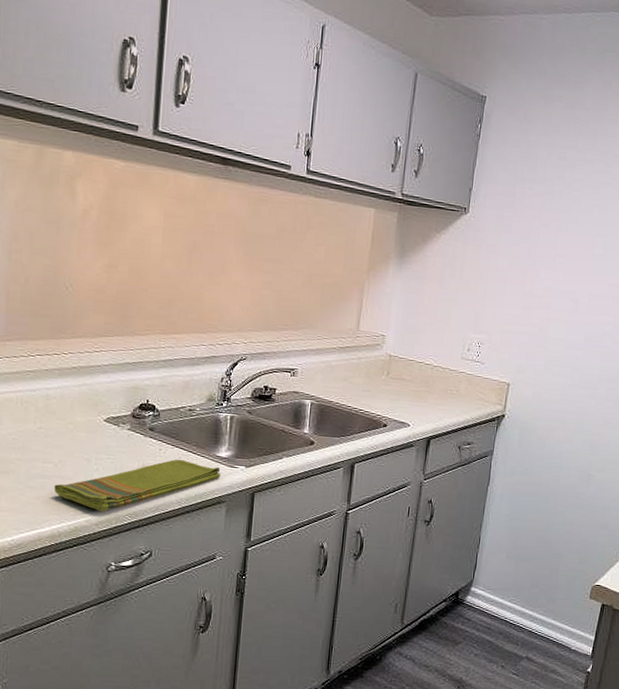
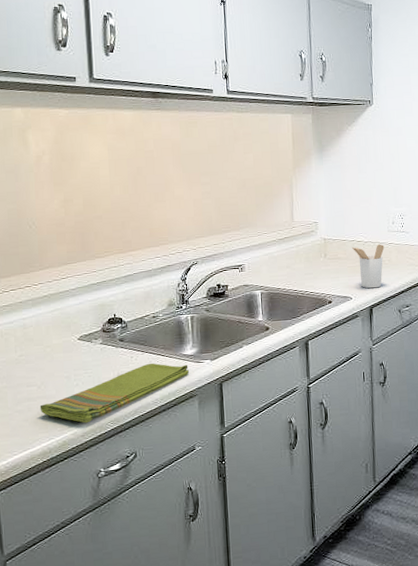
utensil holder: none [418,369,455,419] -> present [351,244,385,289]

